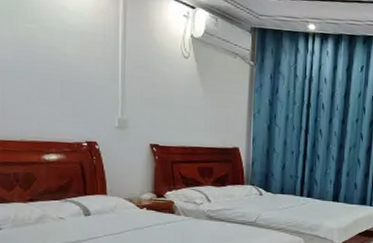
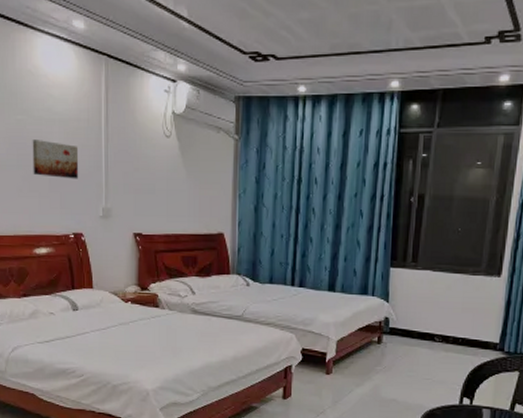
wall art: none [43,49,94,90] -> present [32,140,79,179]

